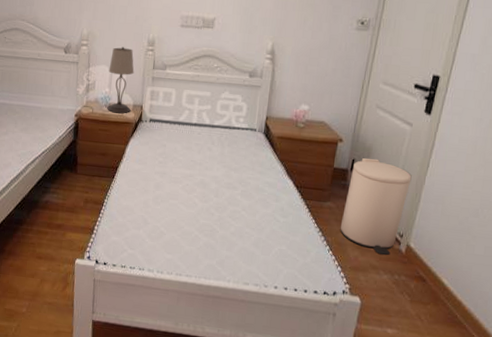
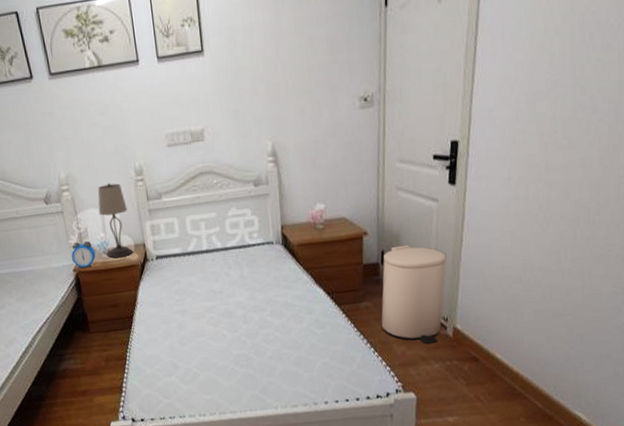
alarm clock: none [75,91,98,116] -> present [71,241,96,268]

